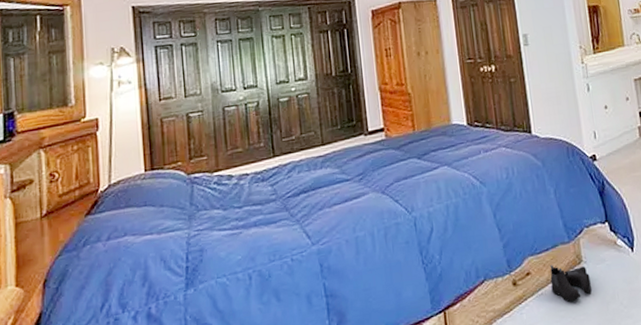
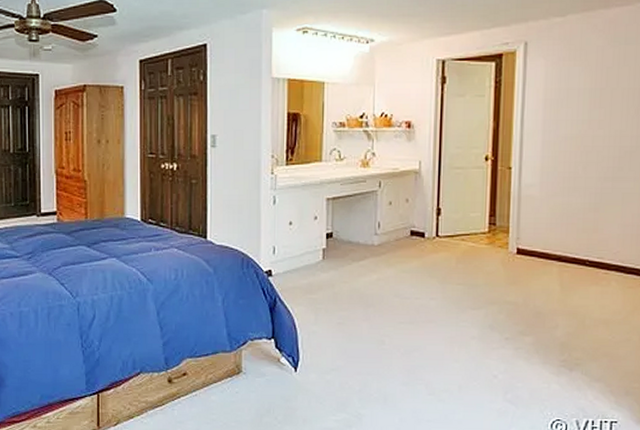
boots: present [550,265,593,302] -> none [206,370,248,407]

